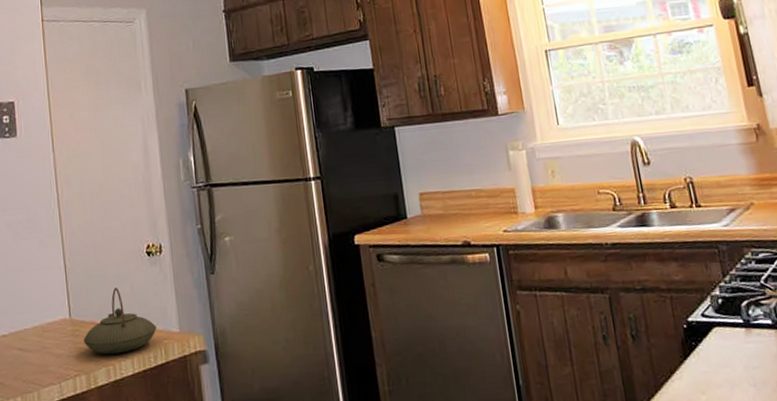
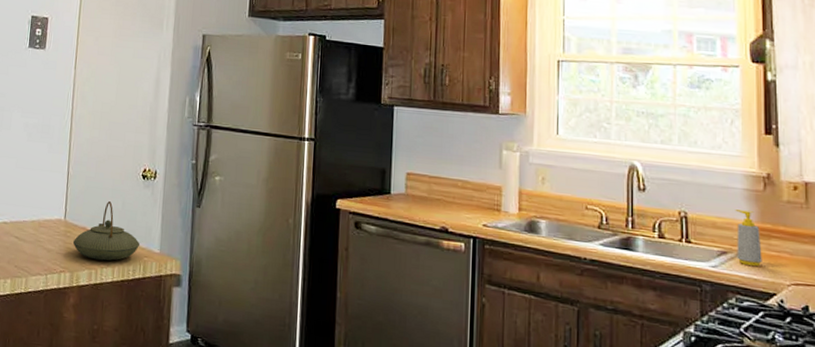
soap bottle: none [734,164,768,218] -> present [735,209,762,266]

